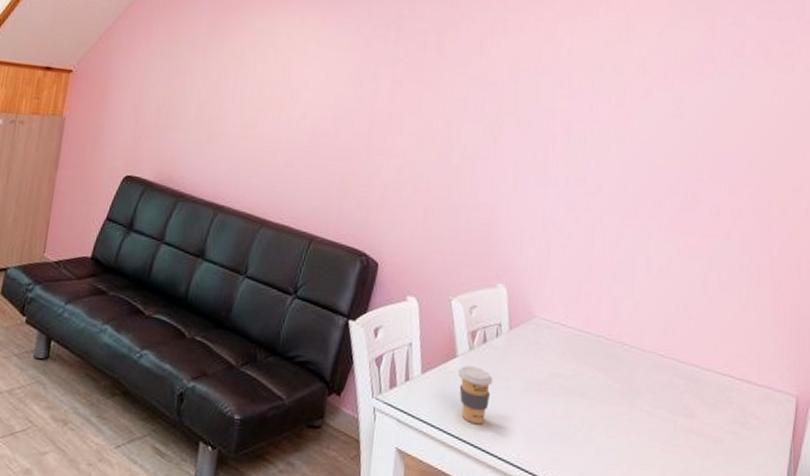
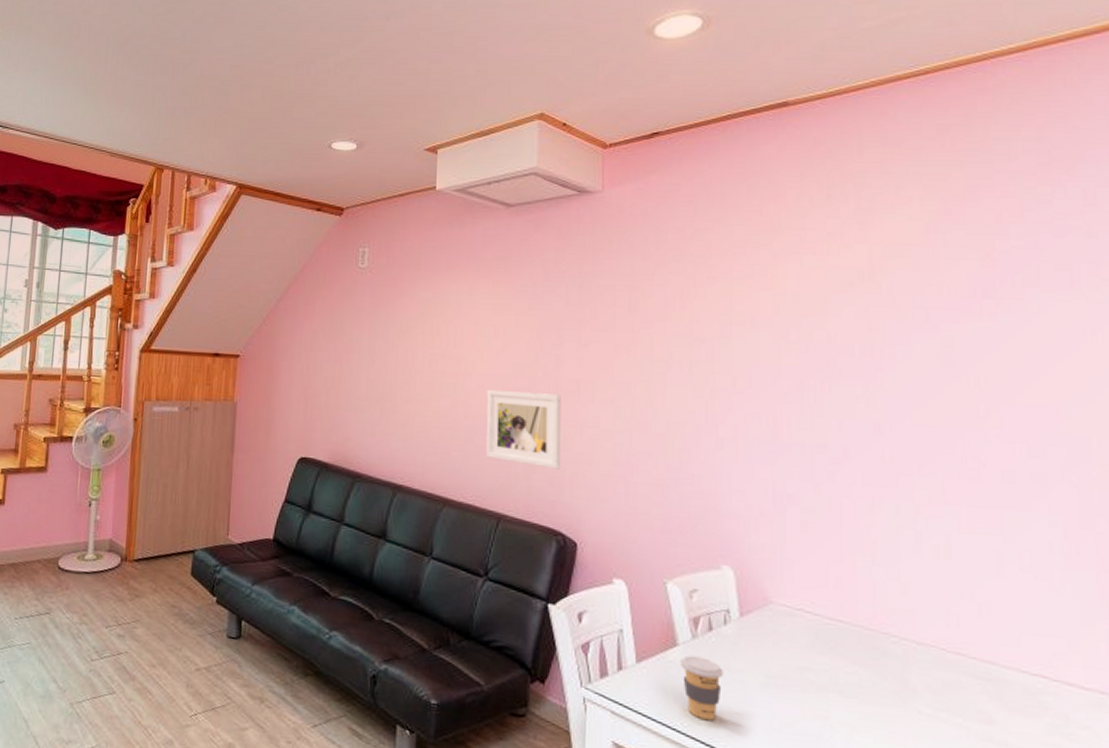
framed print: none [304,118,374,195] -> present [486,390,561,469]

